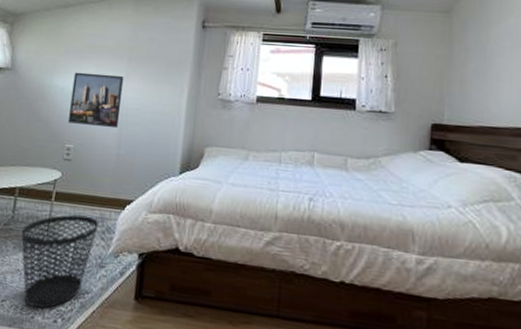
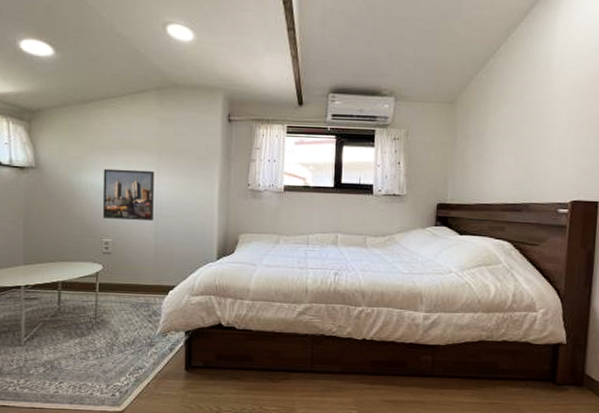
wastebasket: present [21,214,99,309] -> none [70,302,145,386]

